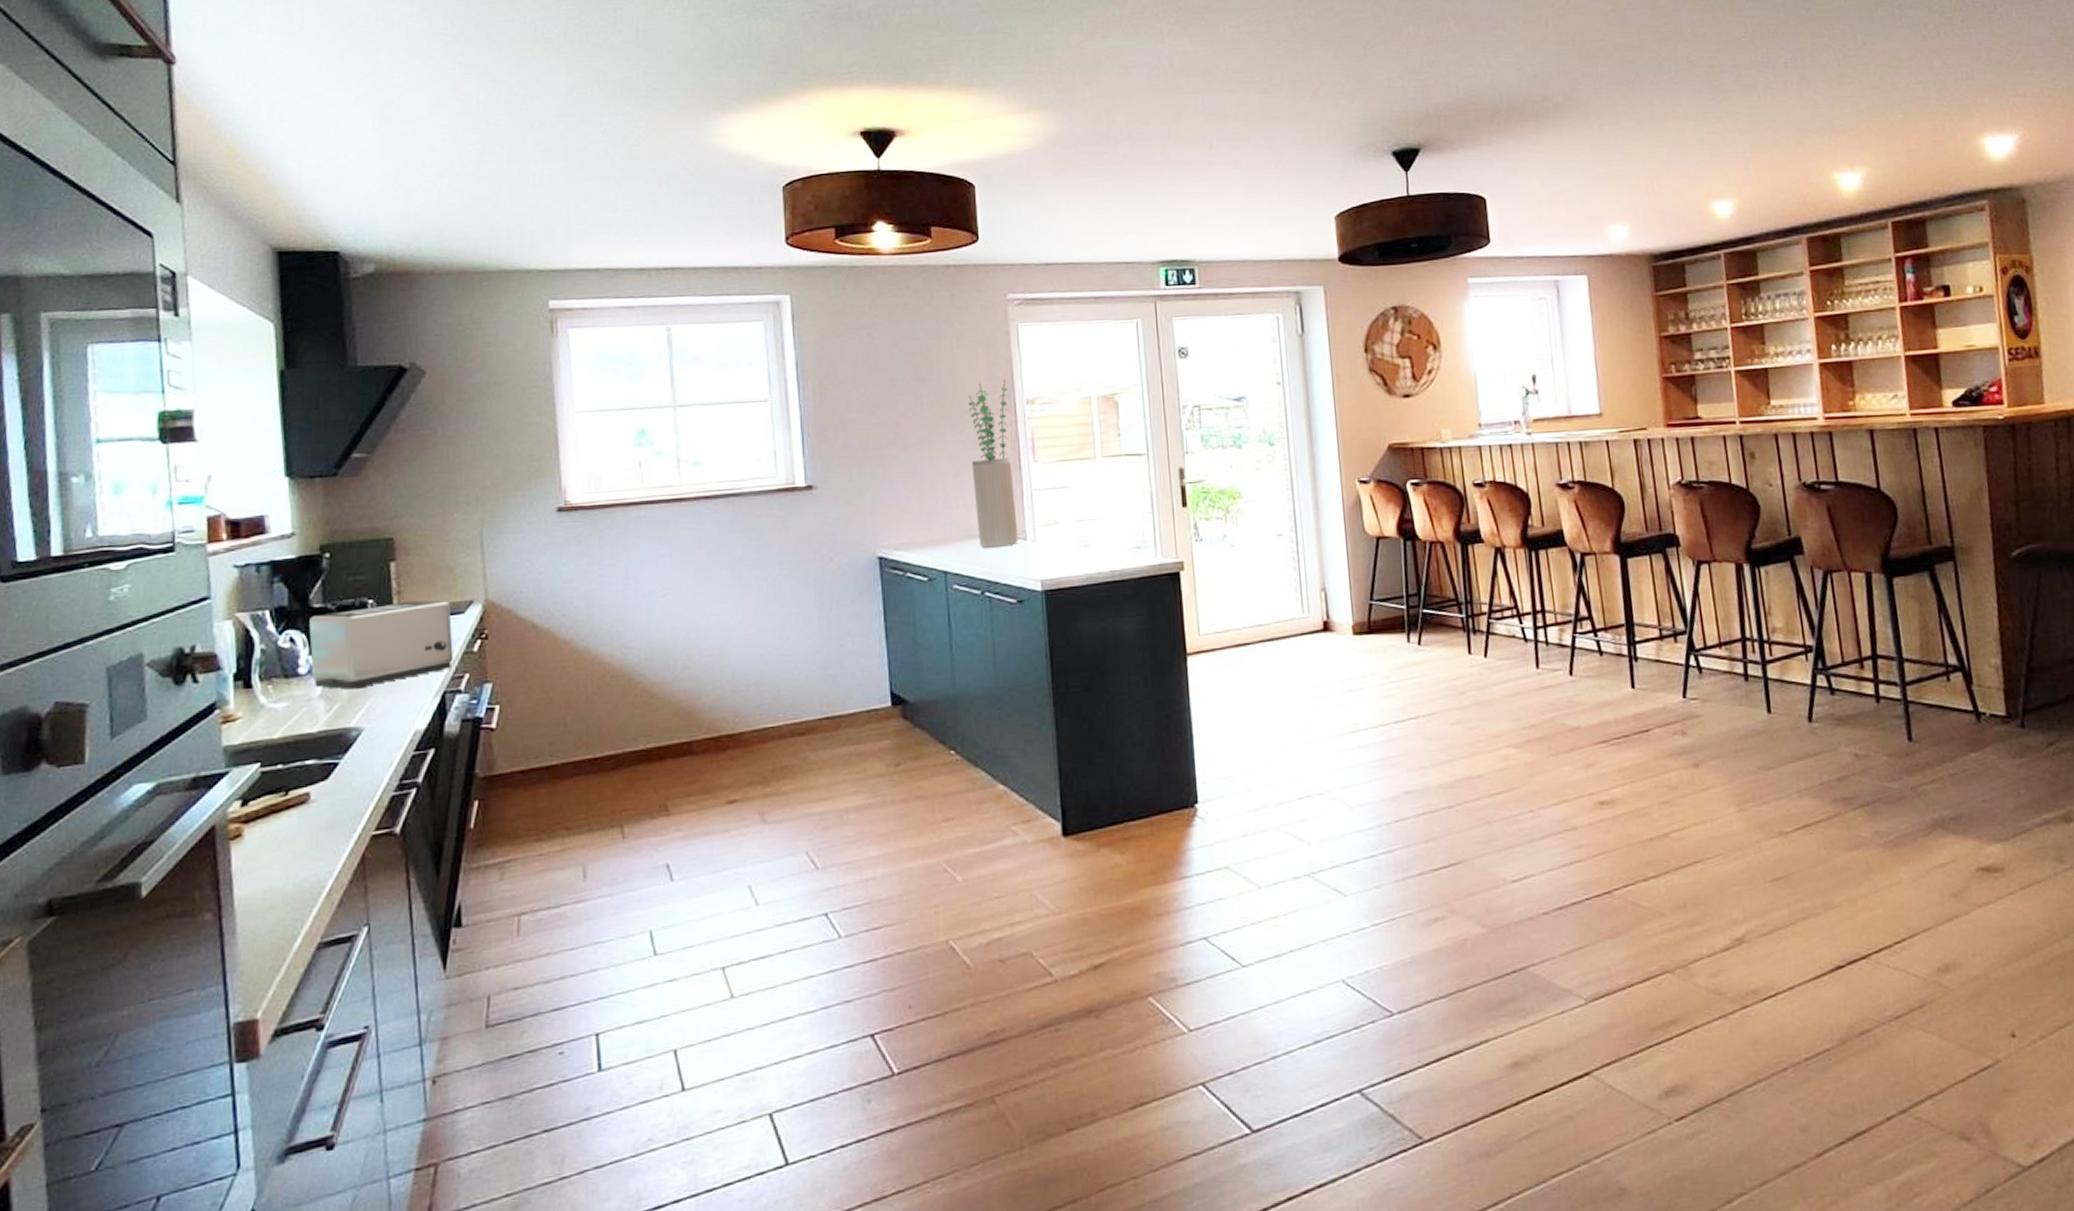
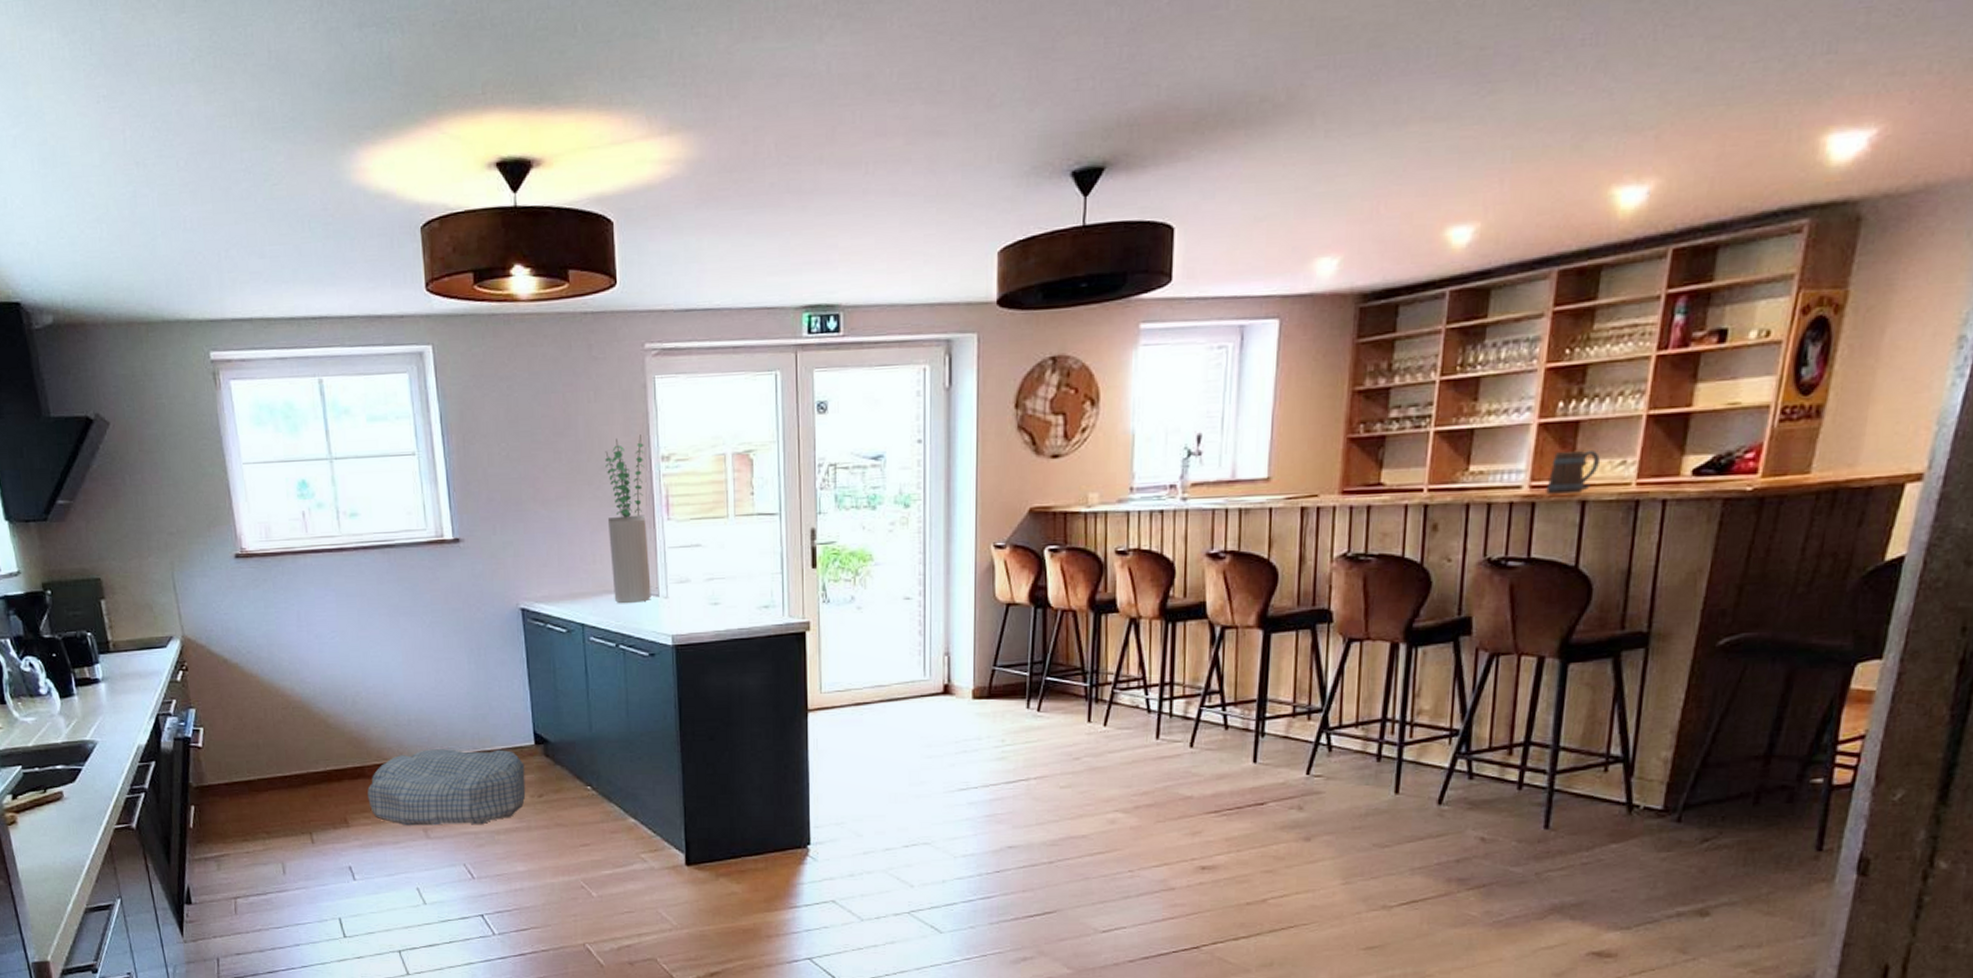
toaster: present [309,600,453,689] -> none [42,635,161,709]
dog bed: none [695,713,881,810] -> present [367,749,526,826]
beer mug: none [1837,386,1877,425] -> present [1546,451,1600,495]

